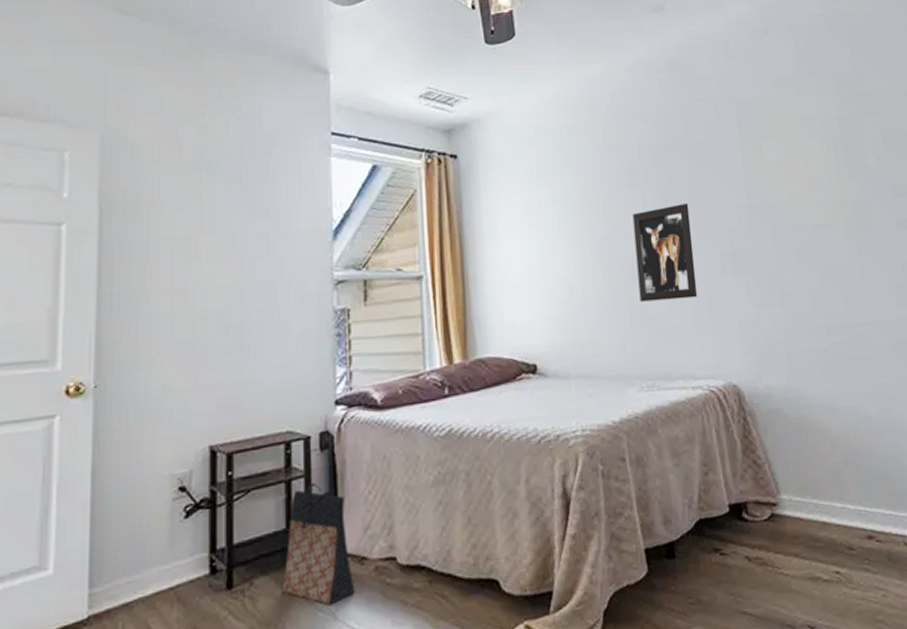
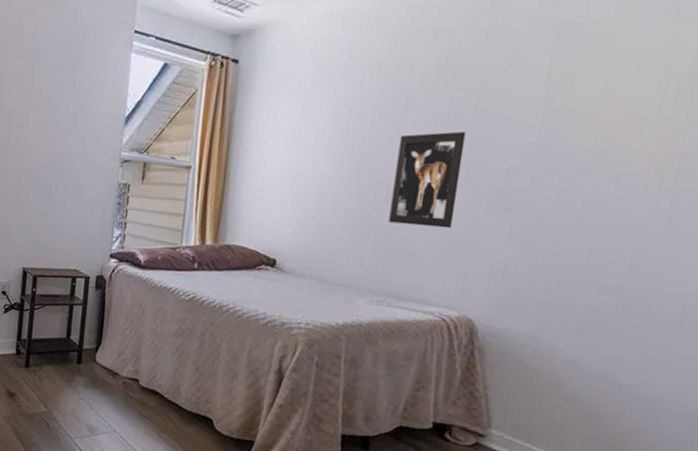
bag: present [281,483,355,606] -> none [59,311,108,399]

